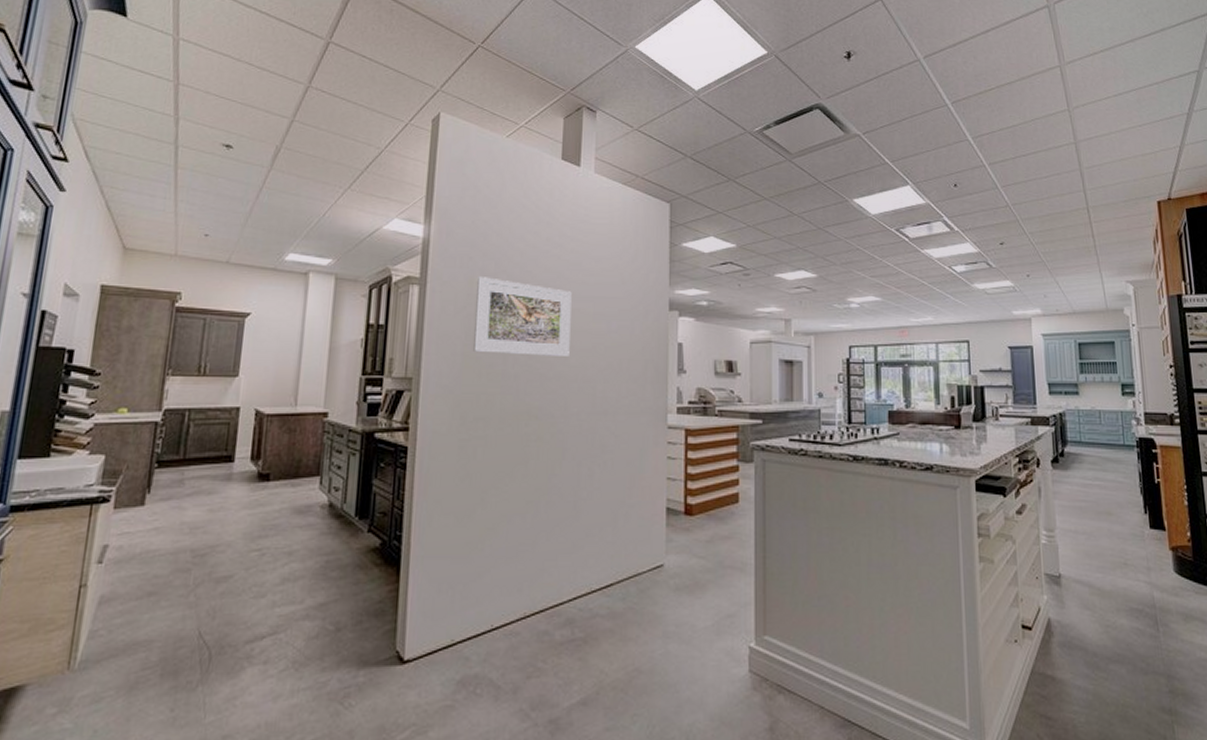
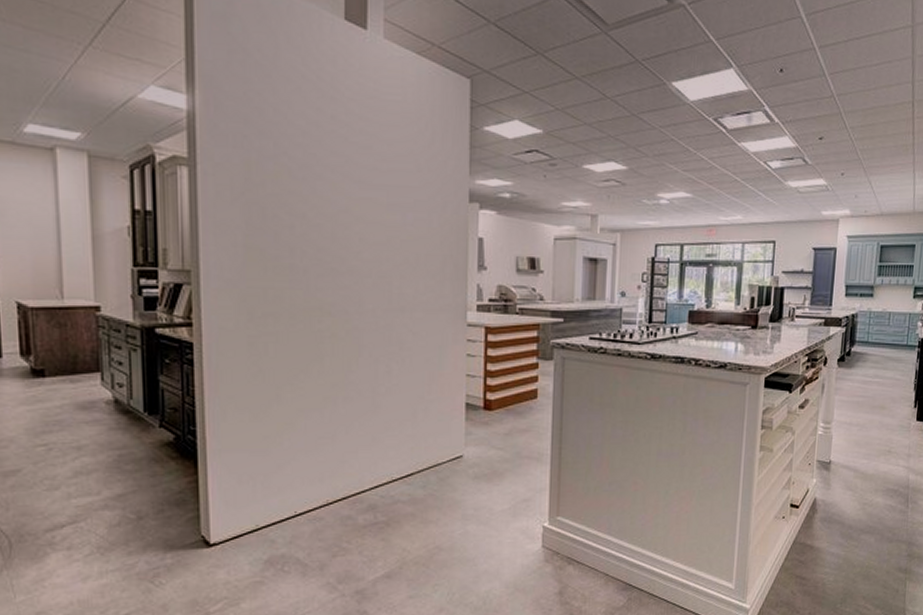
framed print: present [472,277,572,358] -> none [253,159,362,251]

